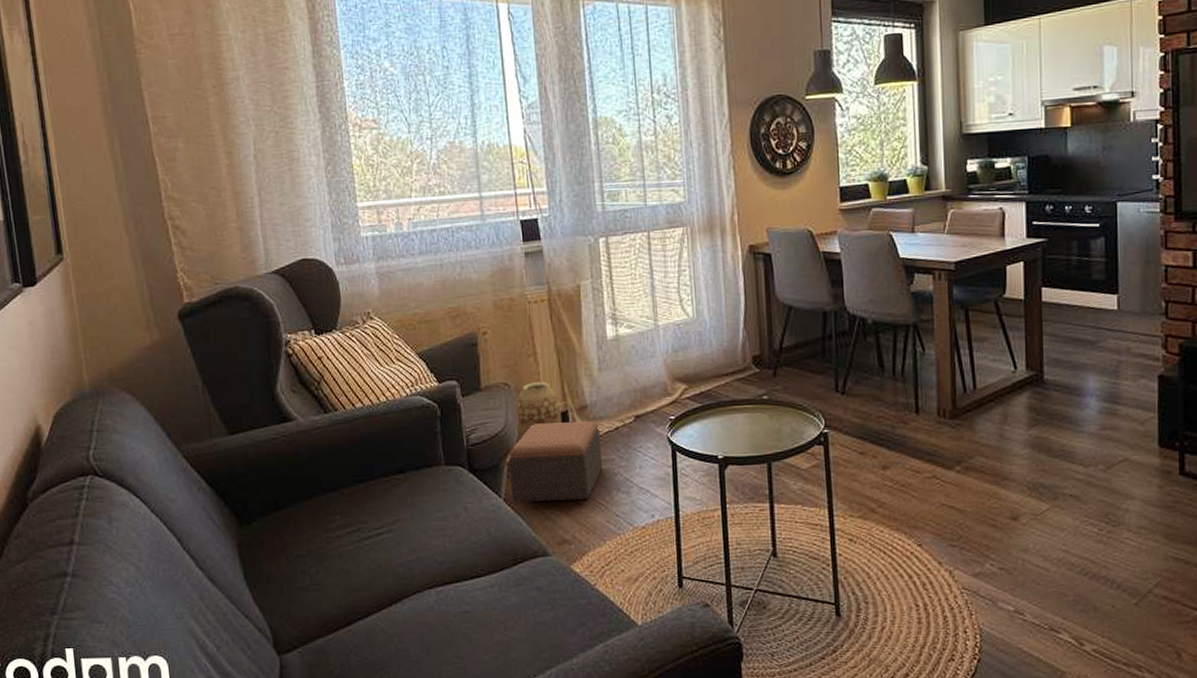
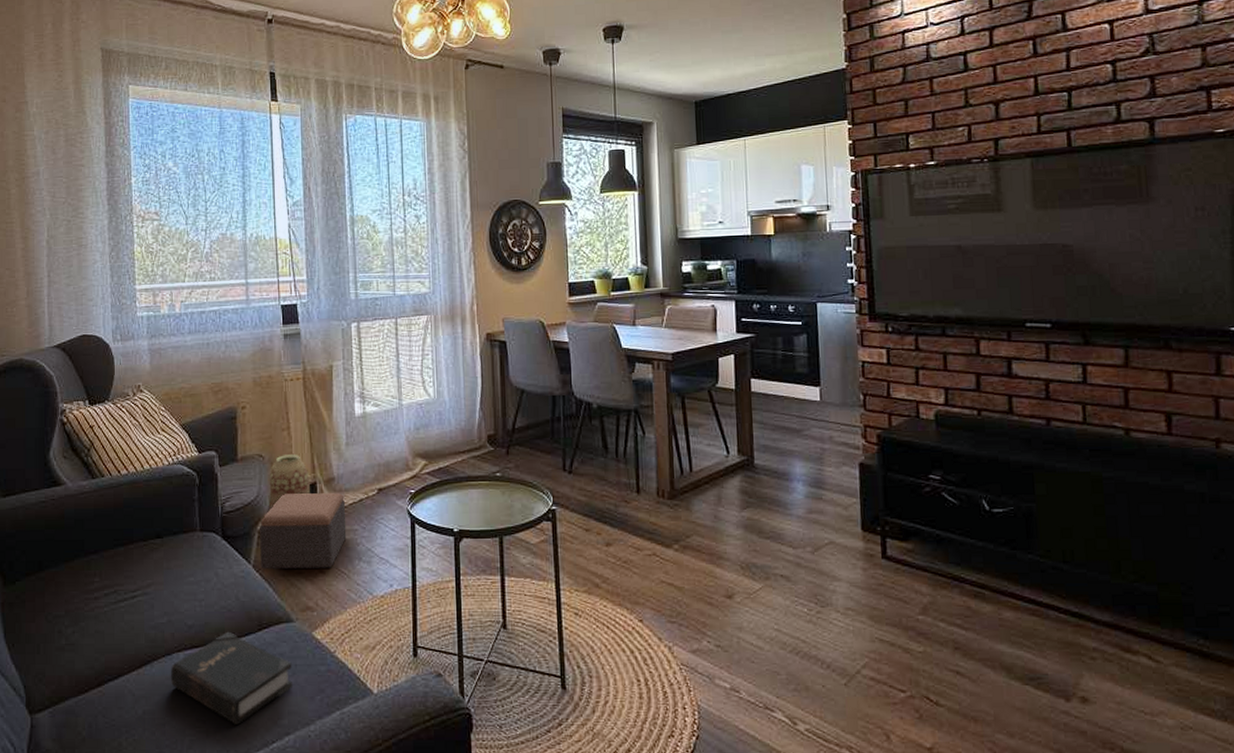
hardback book: none [422,567,552,660] -> present [170,631,292,724]

